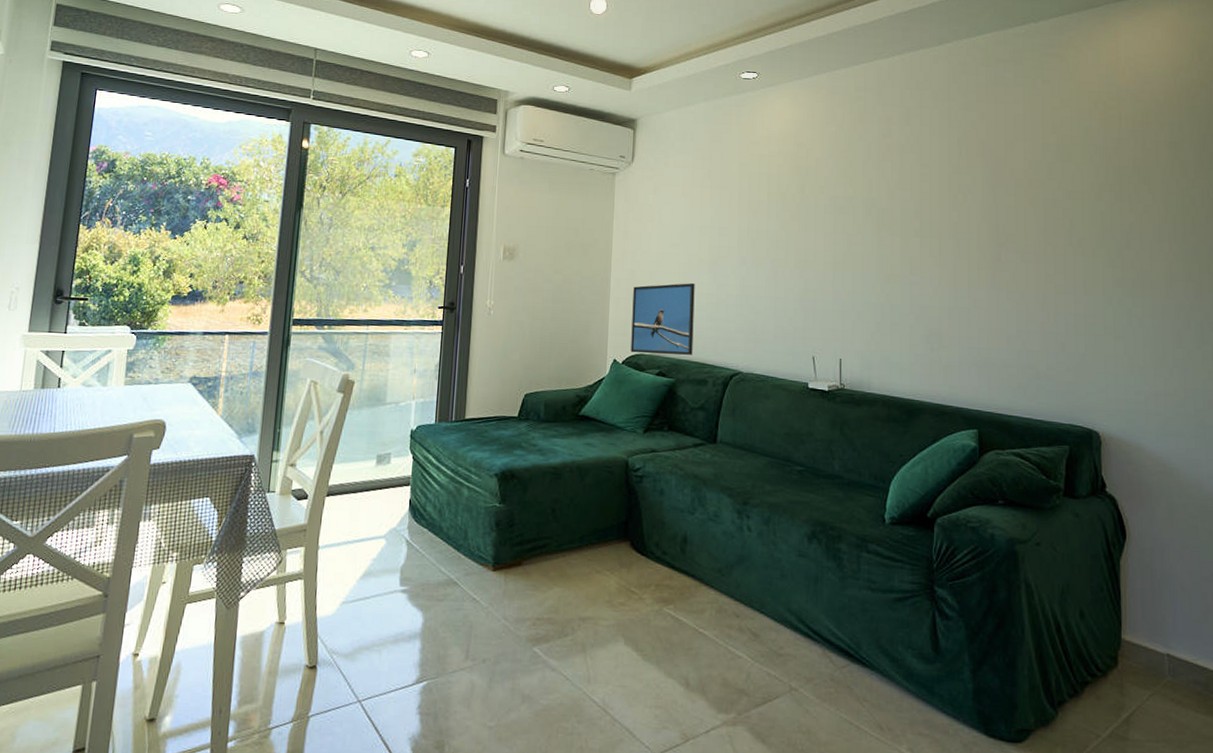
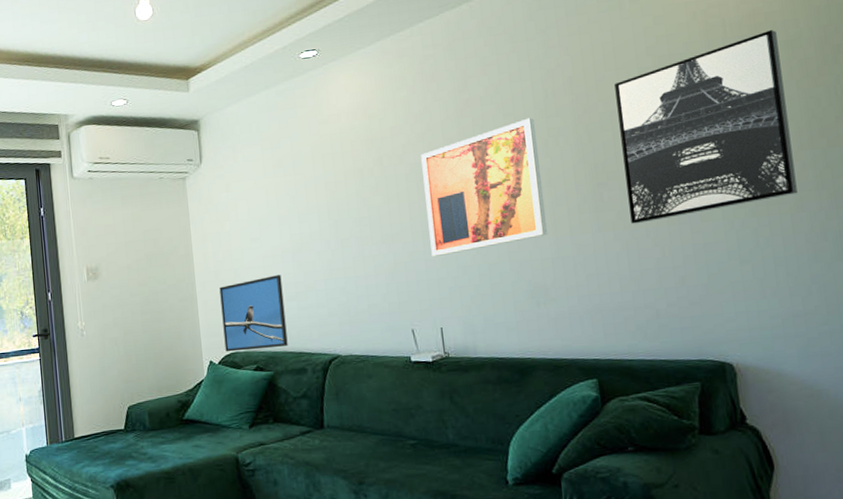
wall art: none [840,171,948,289] -> present [421,118,548,256]
wall art: none [1021,129,1169,287] -> present [614,29,798,224]

